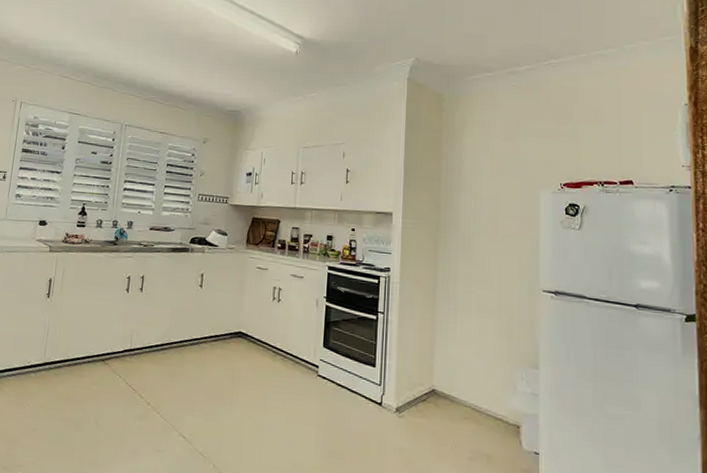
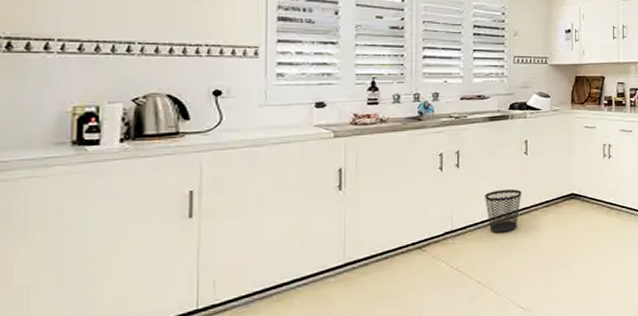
wastebasket: none [161,317,194,360] -> present [485,188,522,233]

